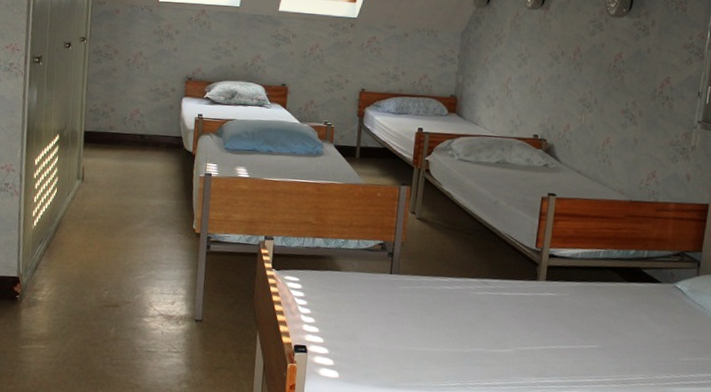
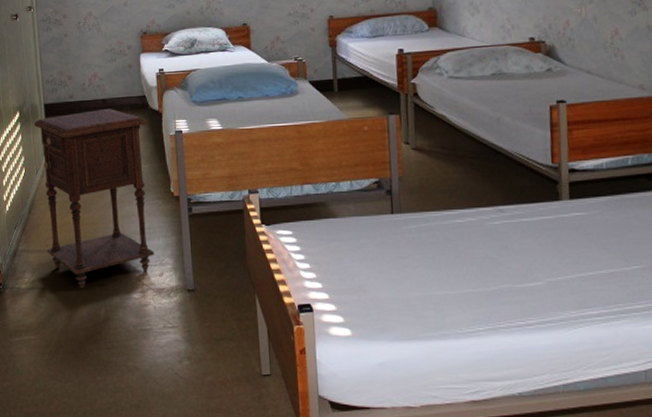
nightstand: none [67,143,180,307] -> present [34,108,154,288]

